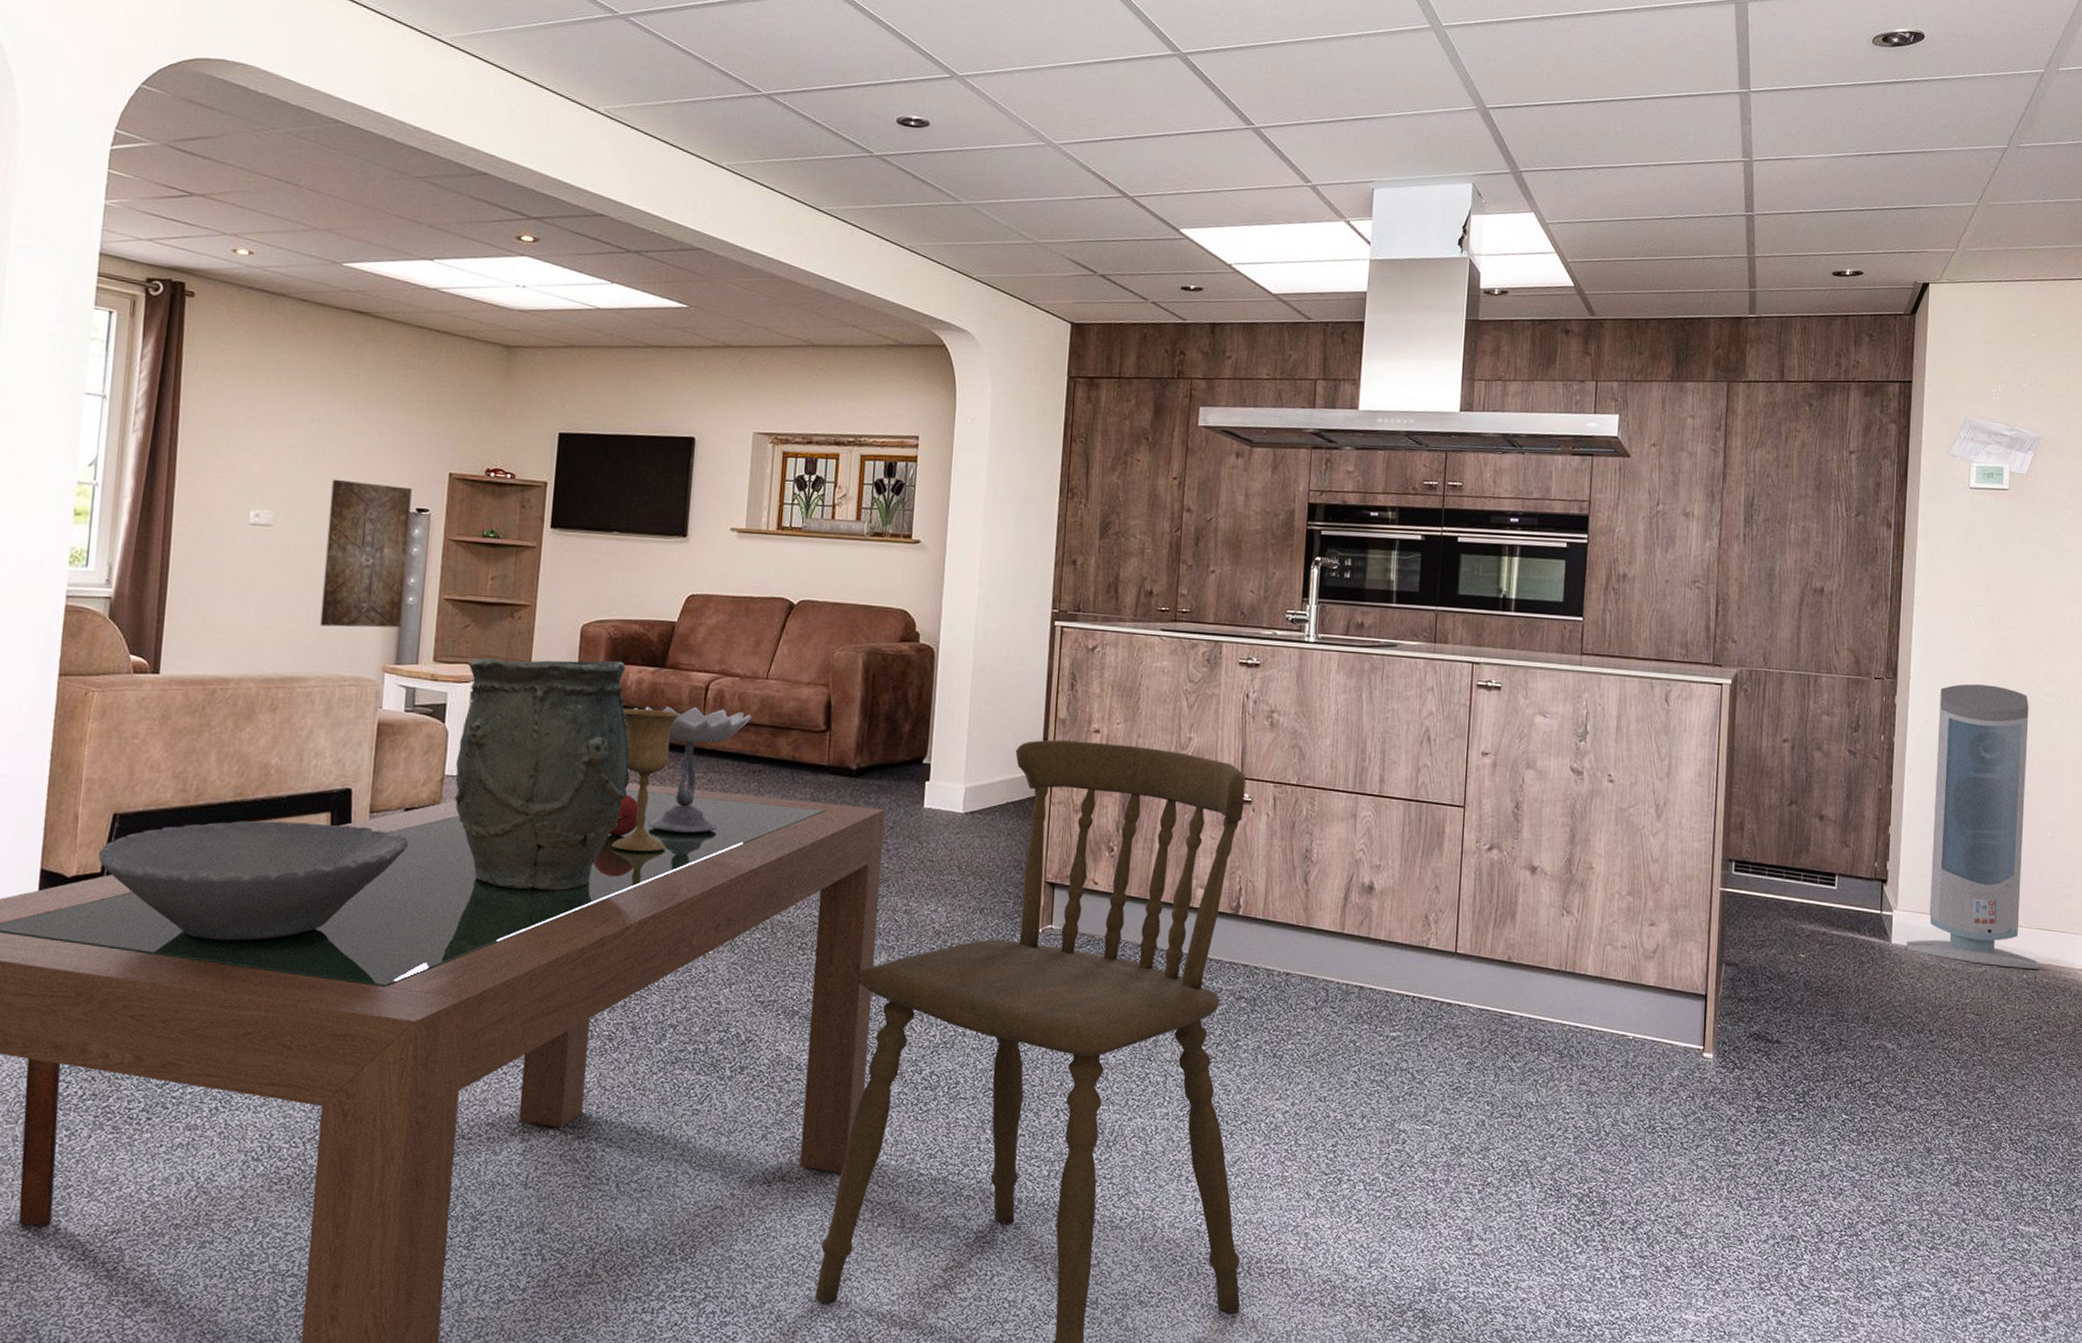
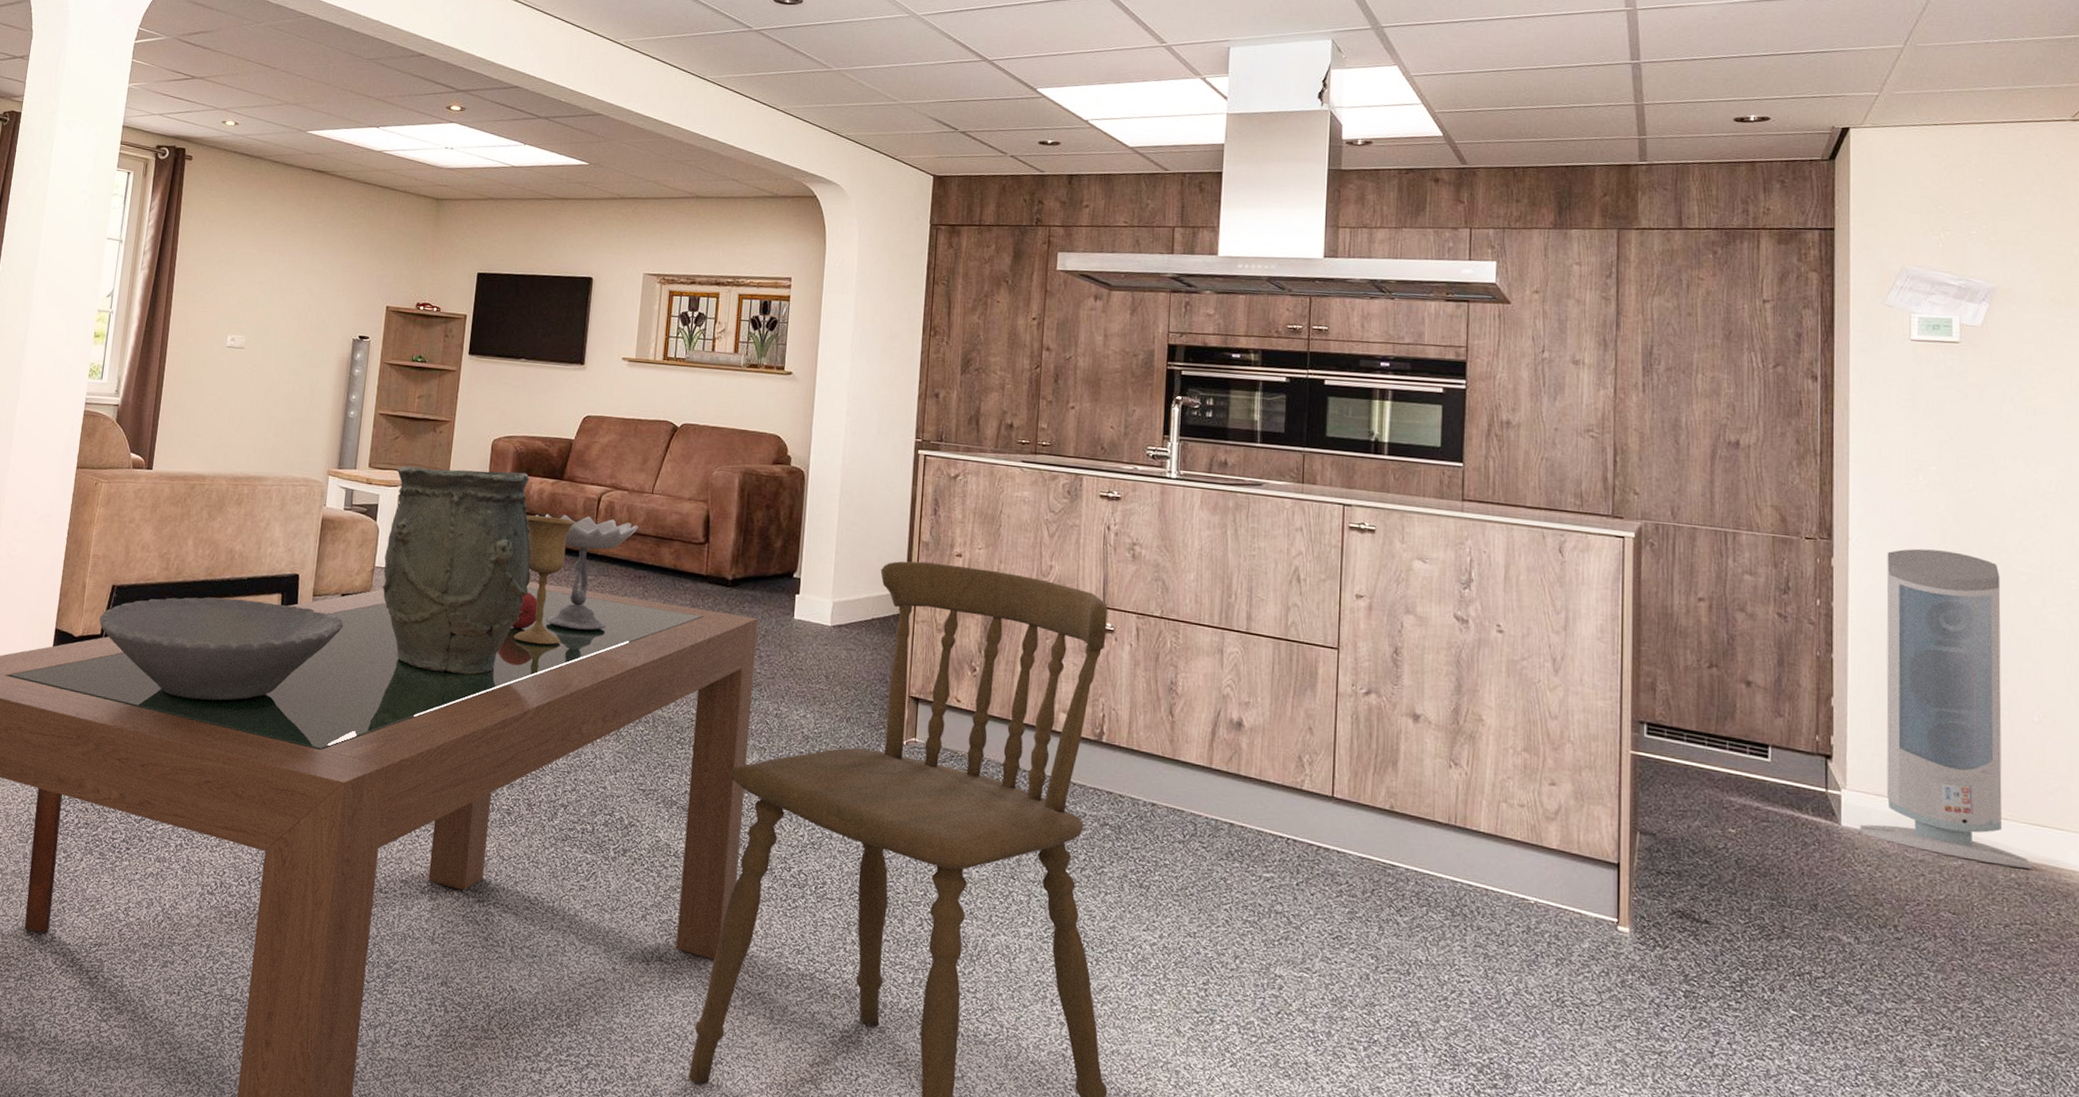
wall art: present [320,479,412,628] -> none [278,310,356,438]

